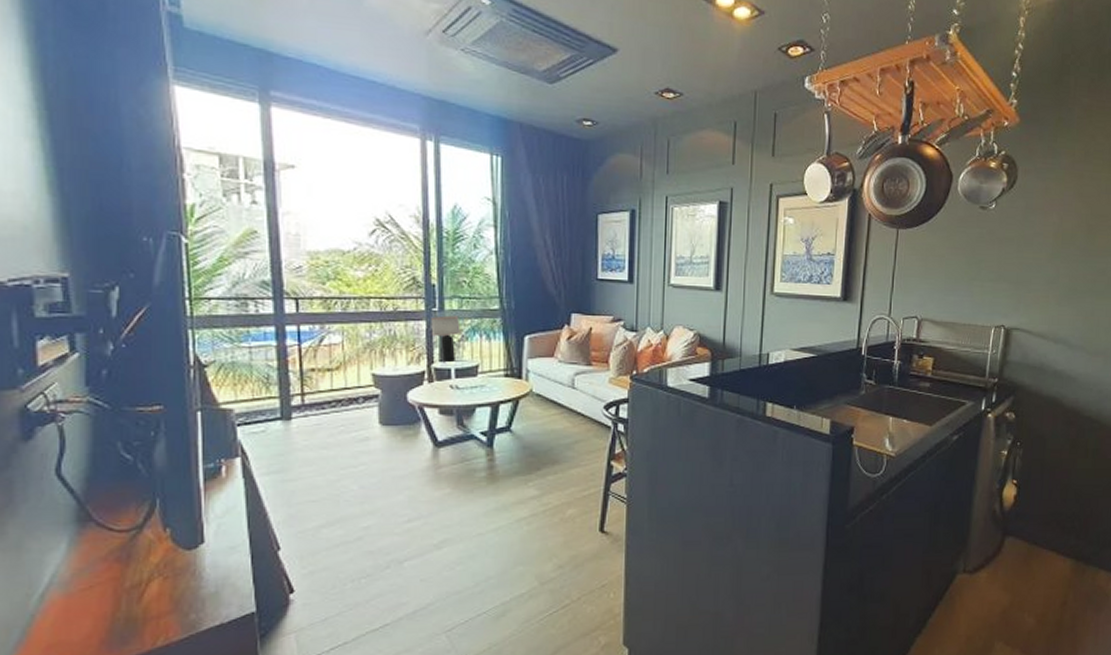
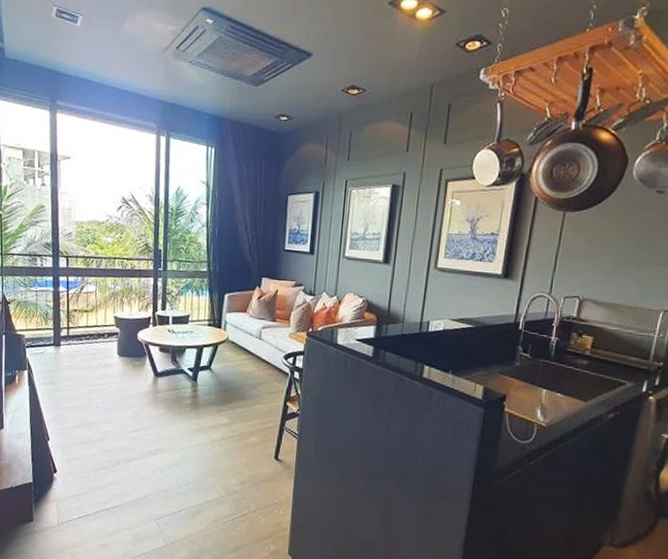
table lamp: present [431,315,461,363] -> none [156,274,178,312]

